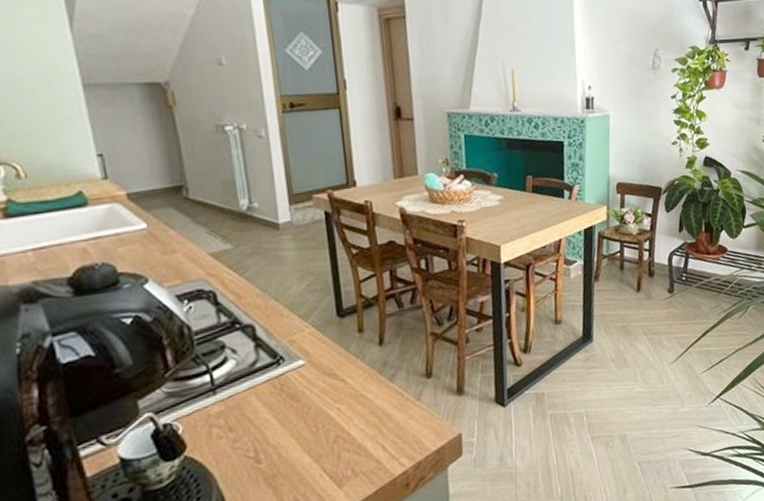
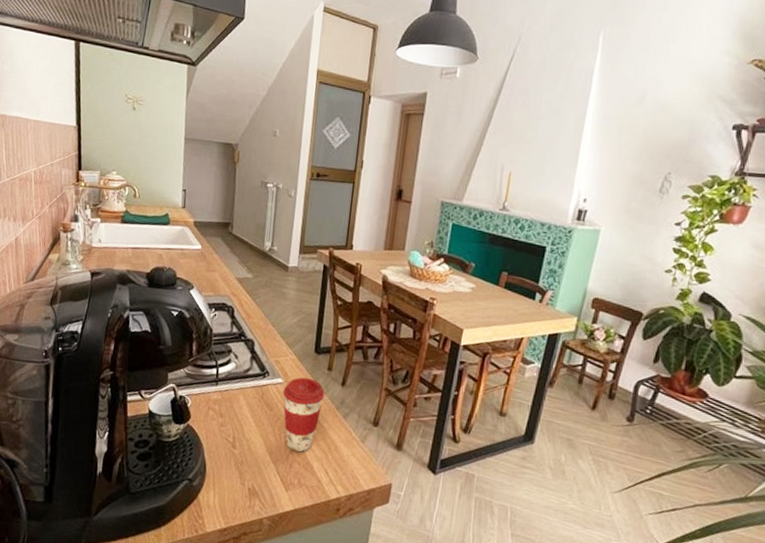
coffee cup: none [307,348,362,439] -> present [283,377,325,452]

